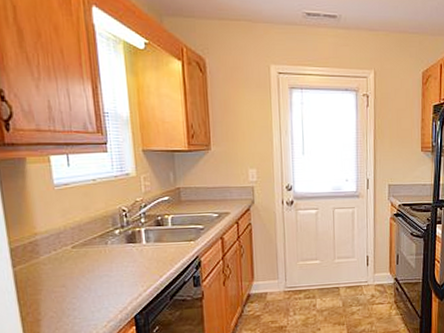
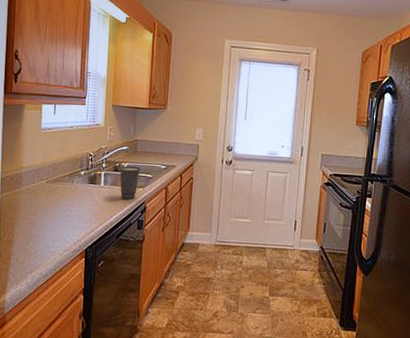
cup: none [160,217,190,256] -> present [118,165,142,199]

